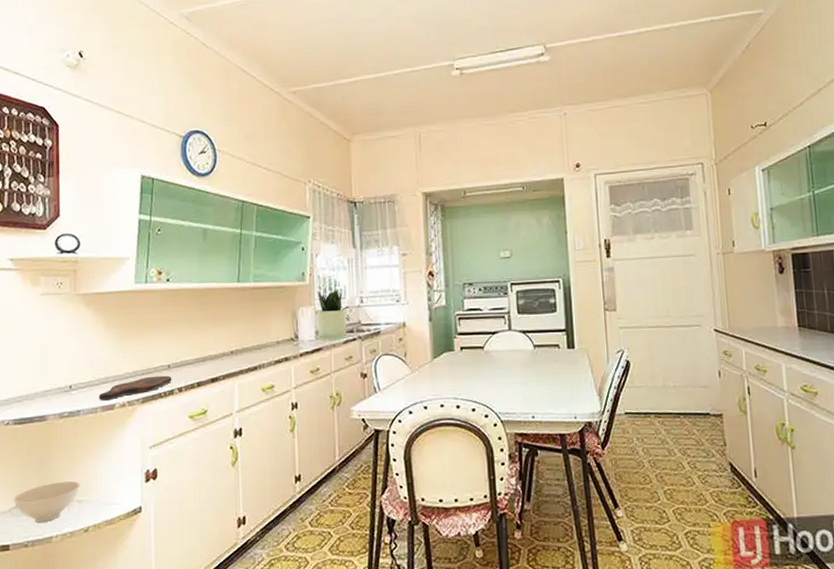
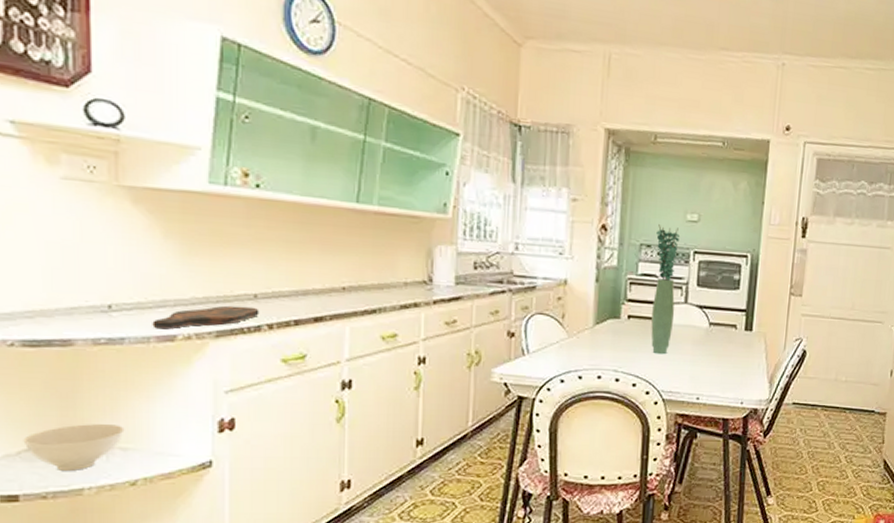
planter: present [315,289,350,341] -> none [454,228,498,290]
vase: none [476,264,502,380] -> present [651,224,679,355]

